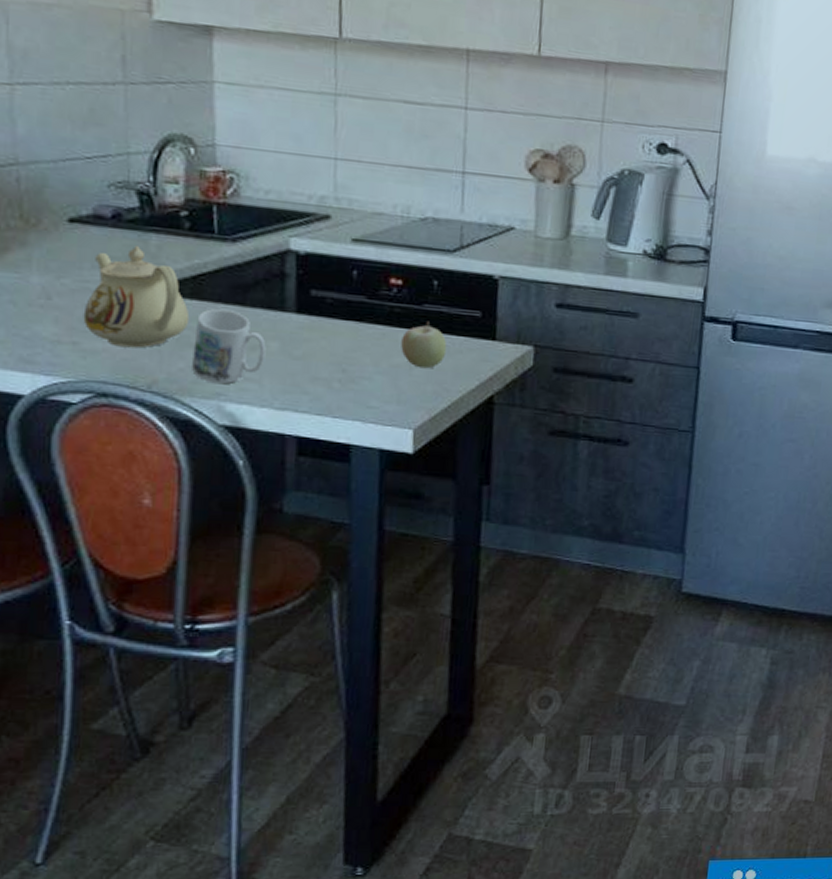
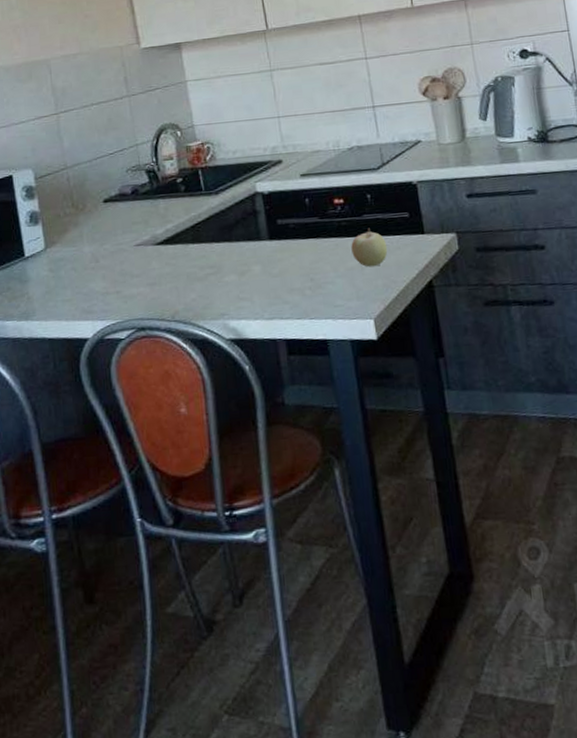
teapot: present [83,246,190,348] -> none [121,211,194,290]
mug: present [192,309,266,385] -> none [199,247,252,307]

